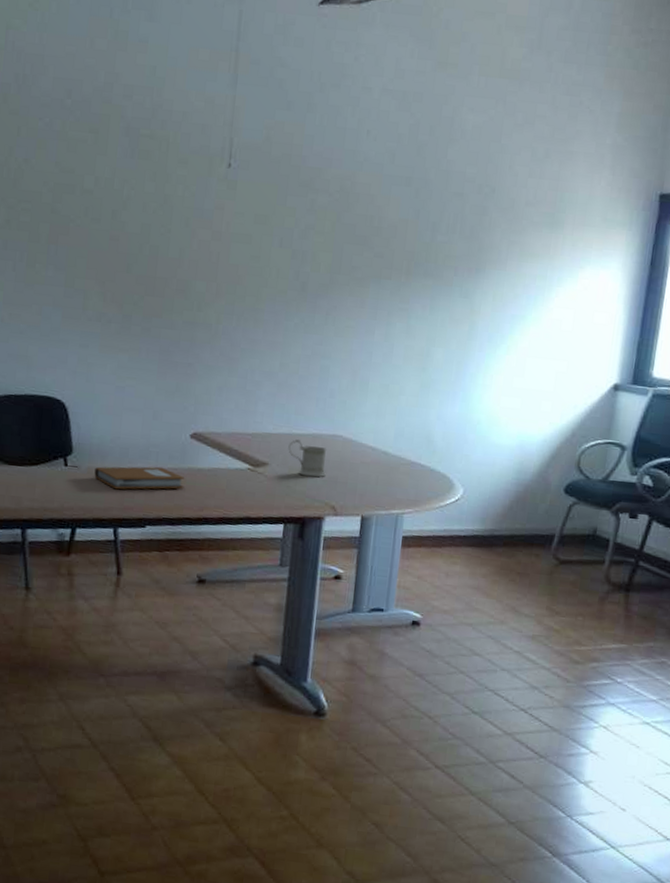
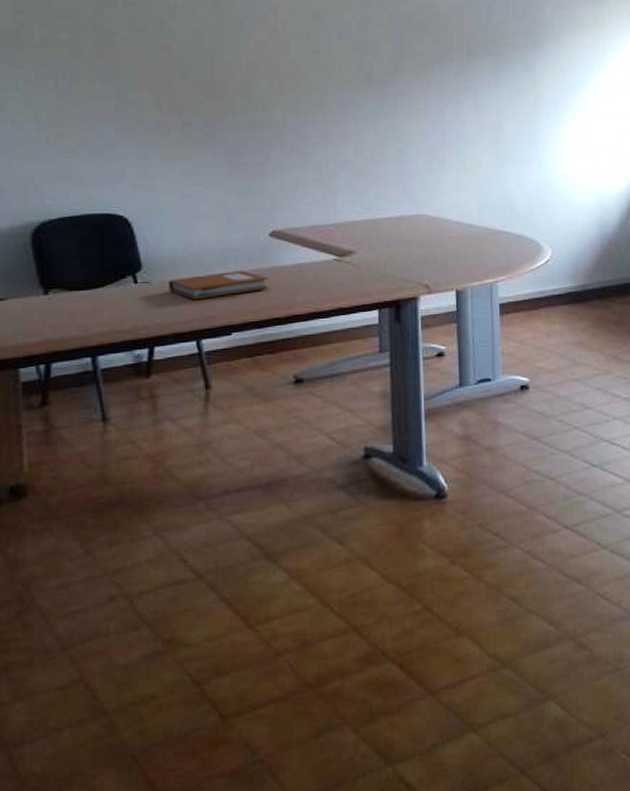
mug: present [288,439,327,478] -> none [373,224,415,259]

